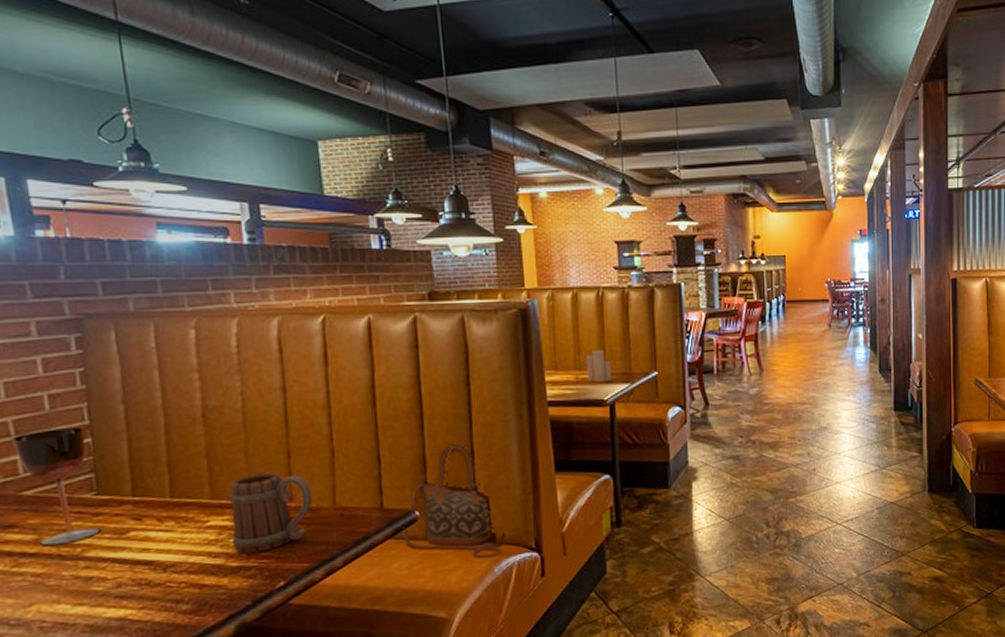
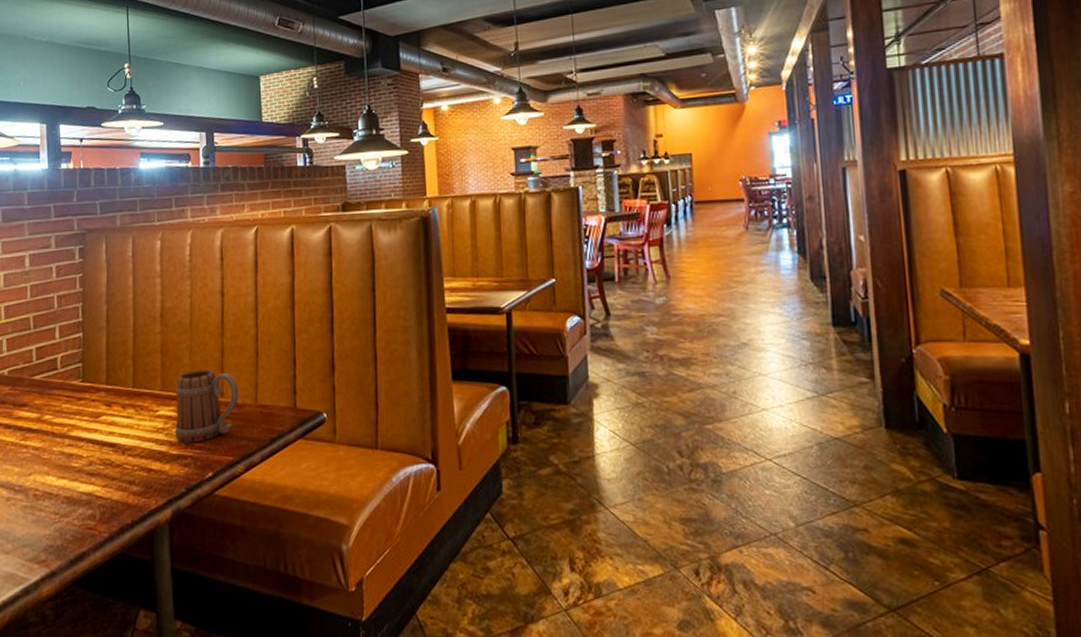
wineglass: present [12,427,101,546] -> none [32,324,82,424]
handbag: present [403,444,506,558] -> none [312,348,404,465]
candle: present [586,348,612,383] -> none [483,254,509,290]

